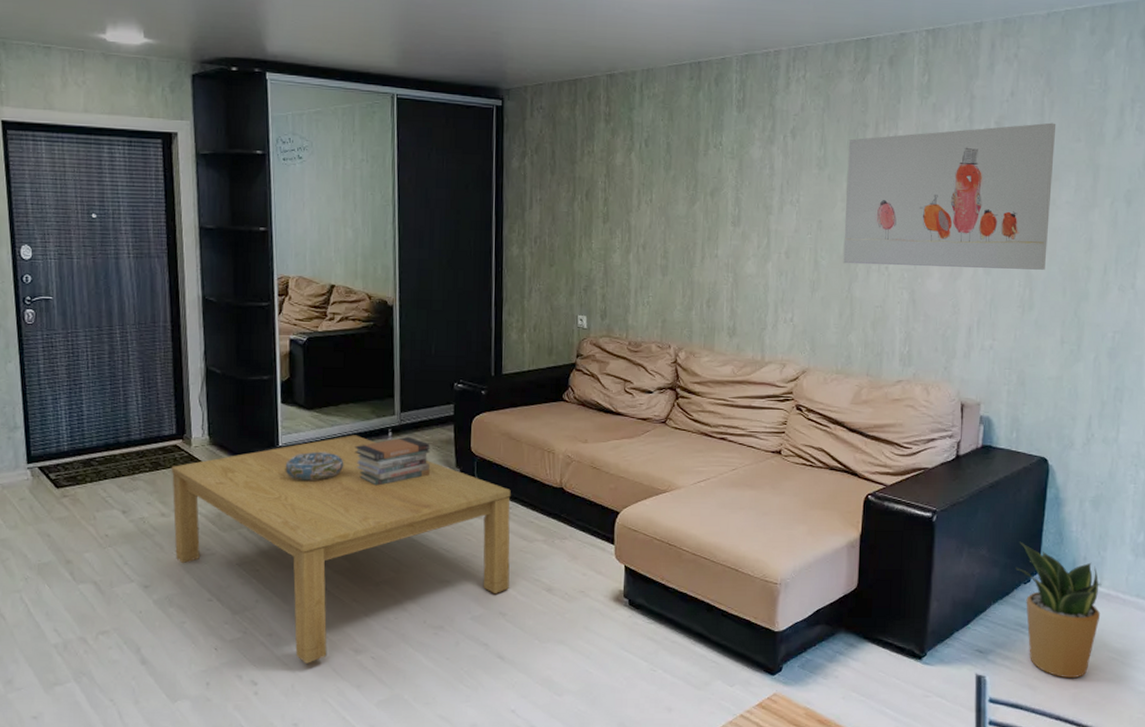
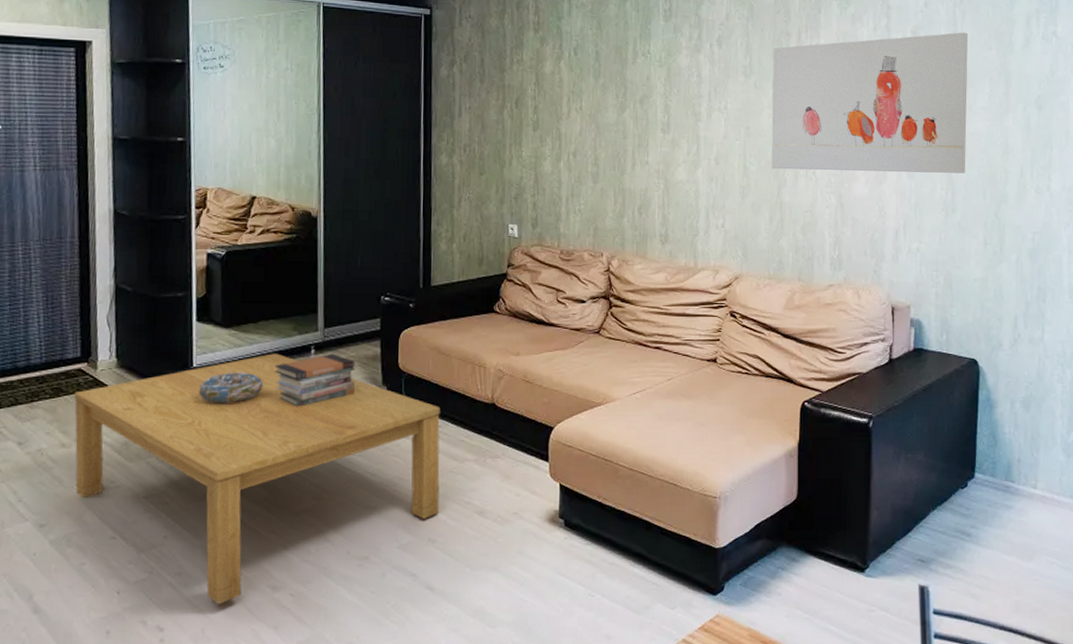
potted plant: present [1015,541,1102,679] -> none [952,445,1037,586]

